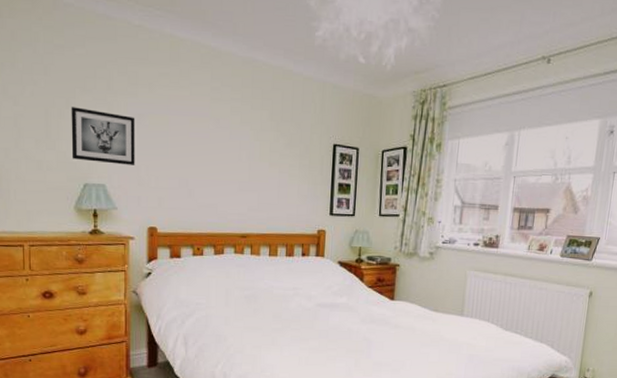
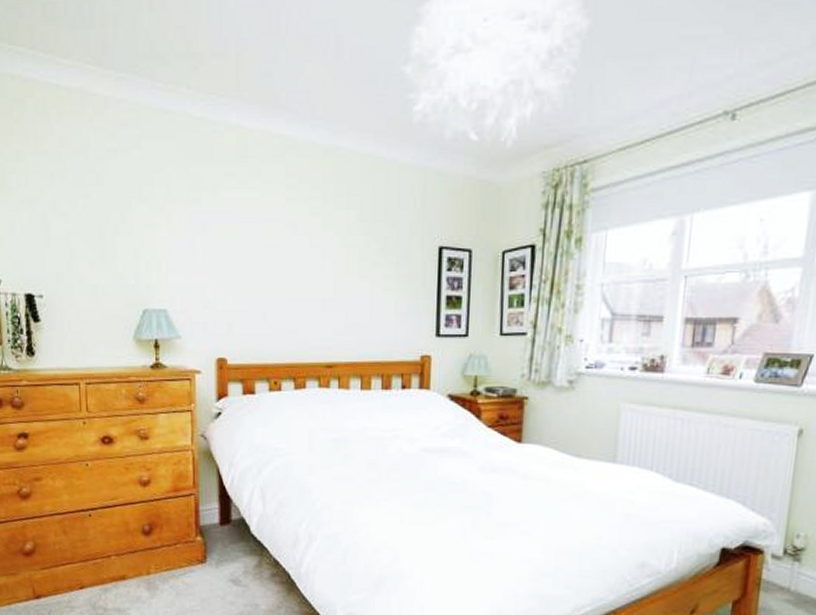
wall art: present [71,107,135,165] -> none [126,220,200,285]

